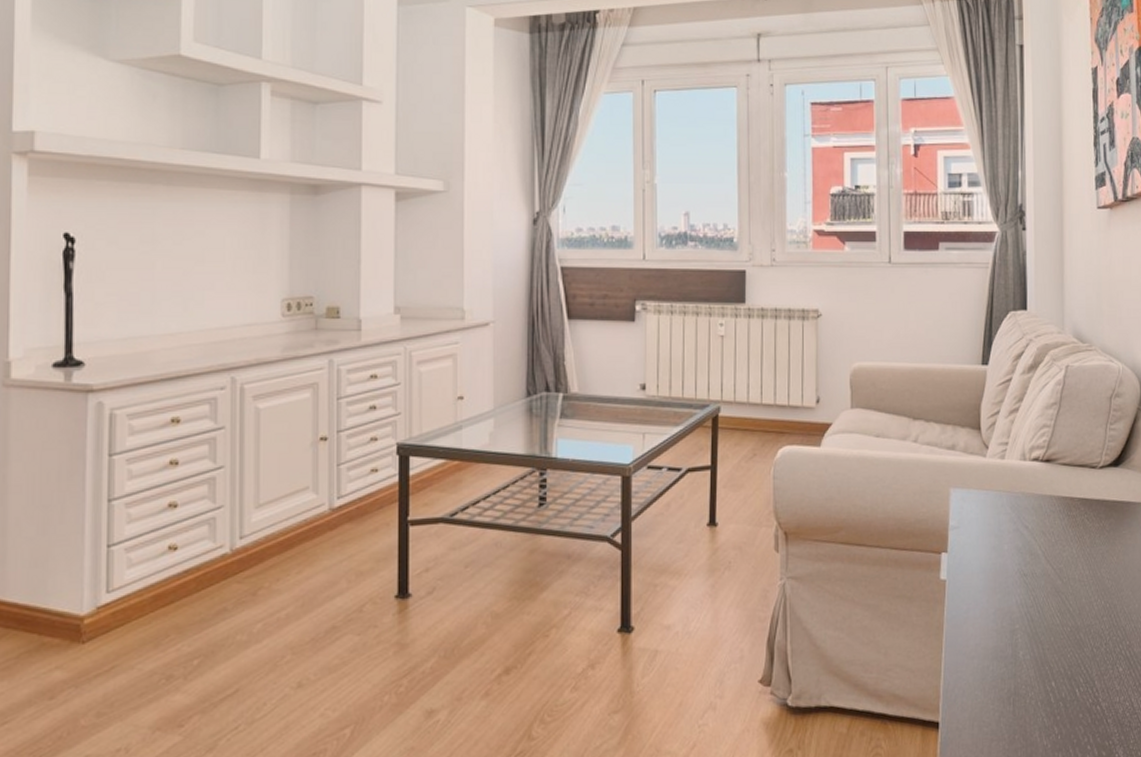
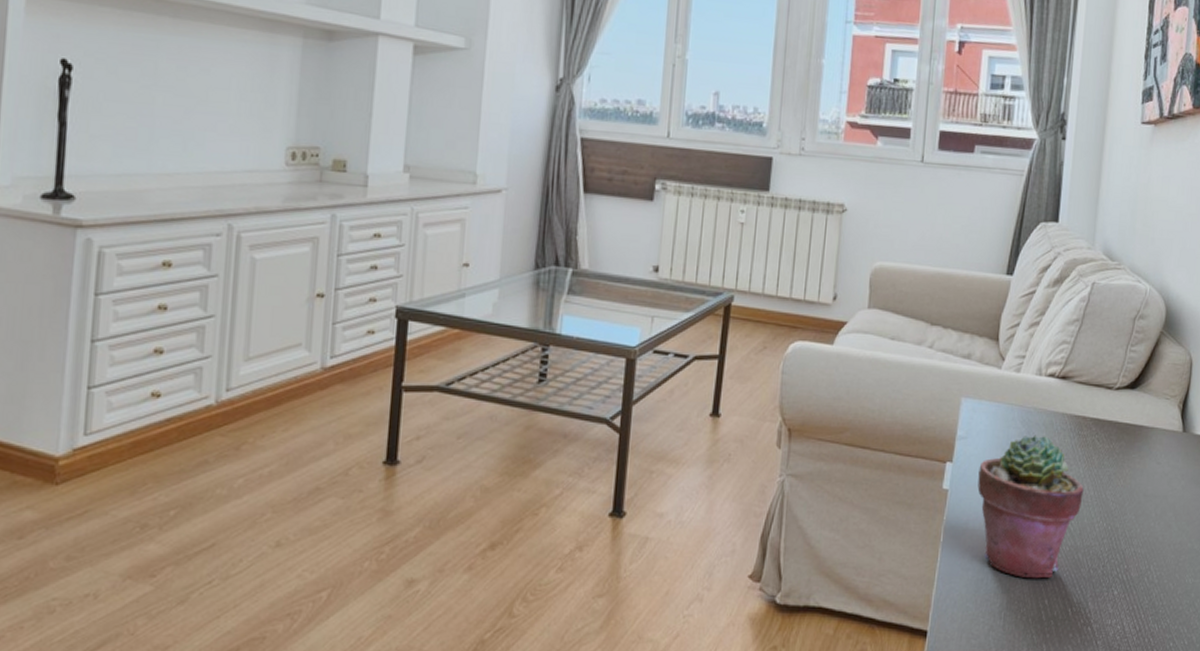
potted succulent: none [974,519,1079,662] -> present [977,434,1084,579]

